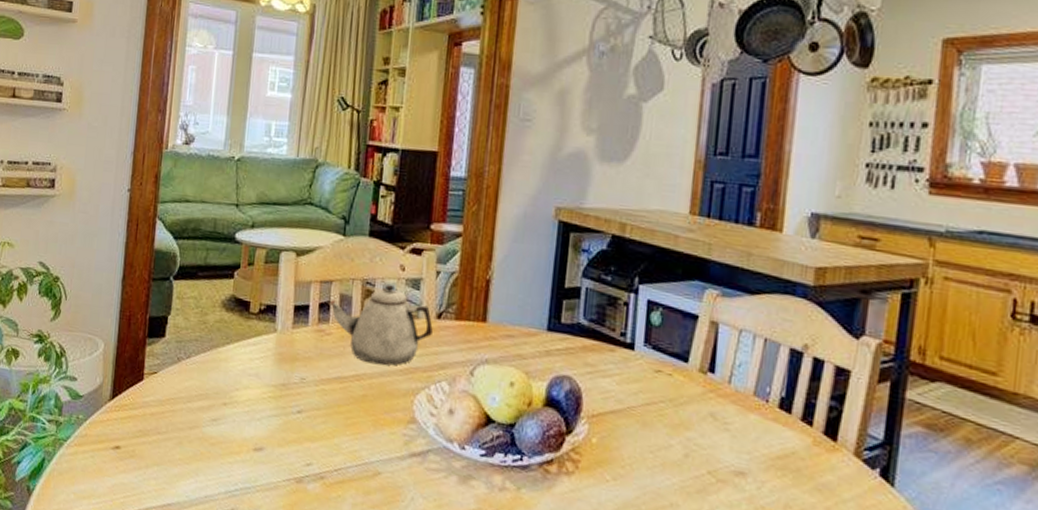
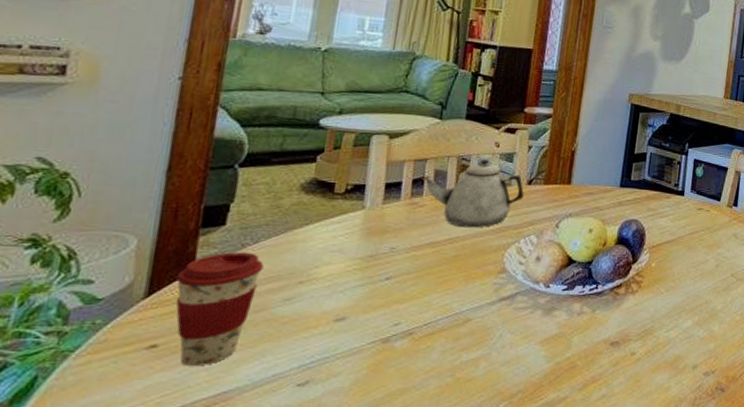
coffee cup: none [131,364,195,474] -> present [175,252,264,367]

